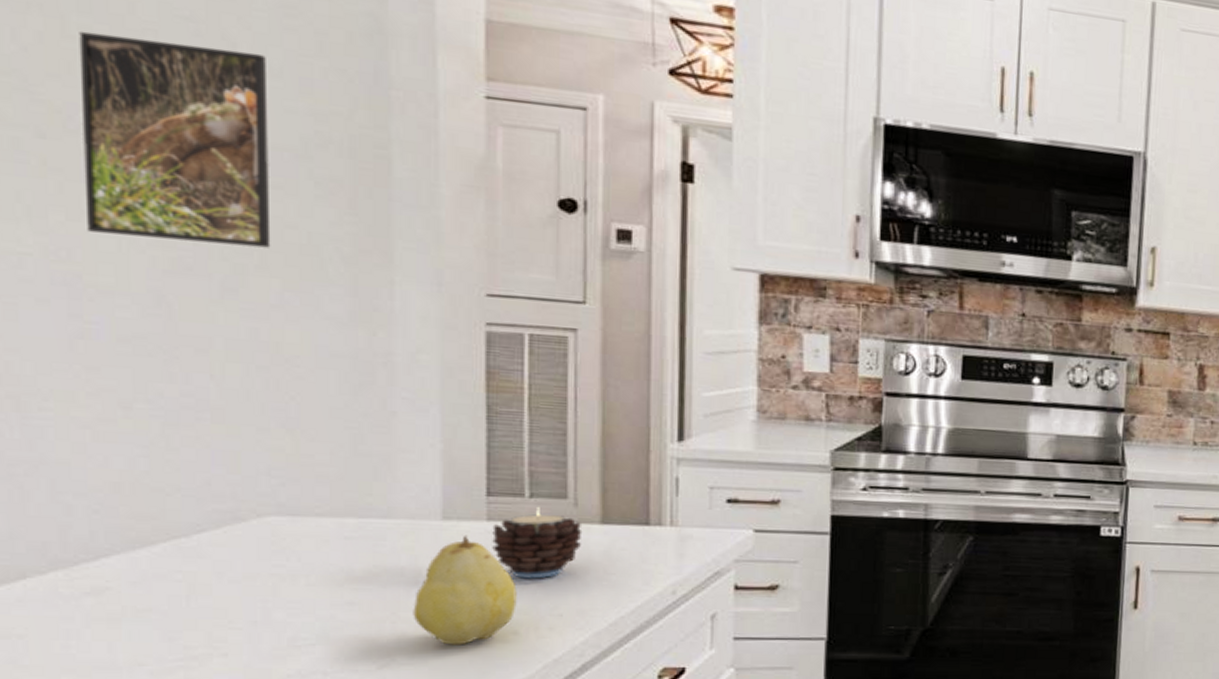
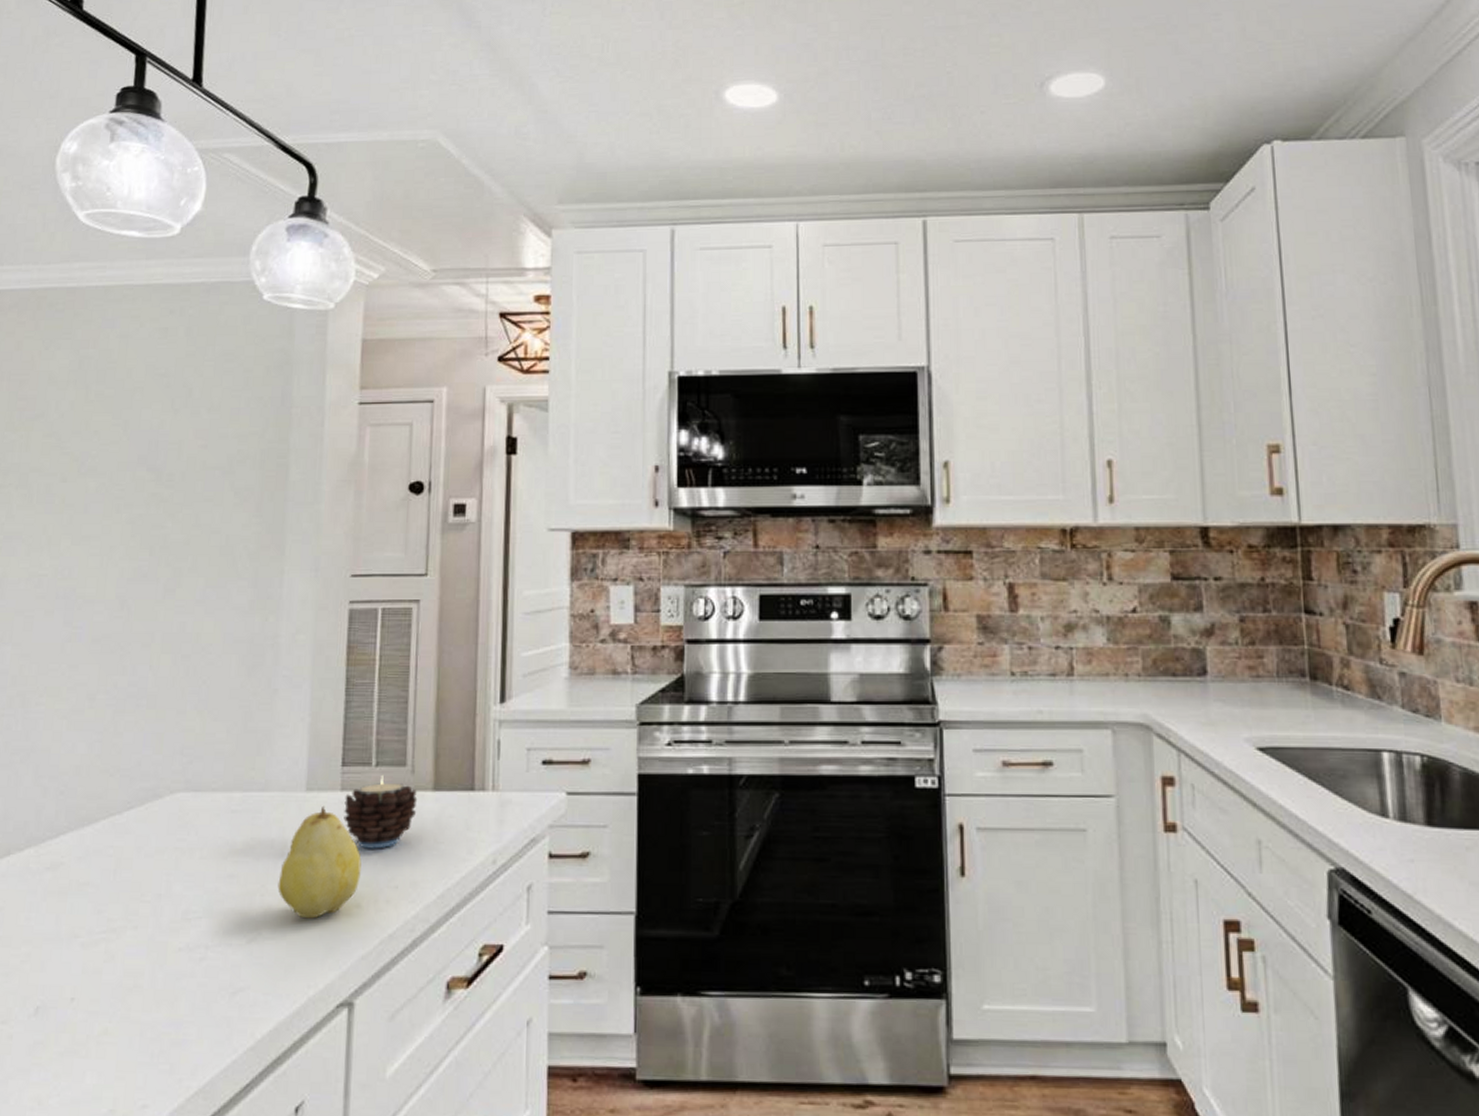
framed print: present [79,31,271,248] -> none [83,394,210,552]

